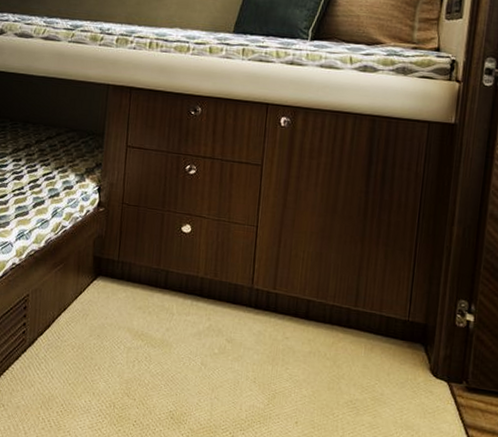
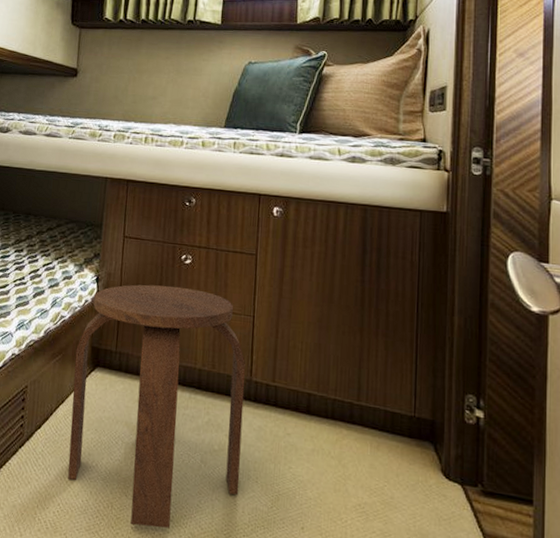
stool: none [71,194,247,425] -> present [68,284,246,528]

